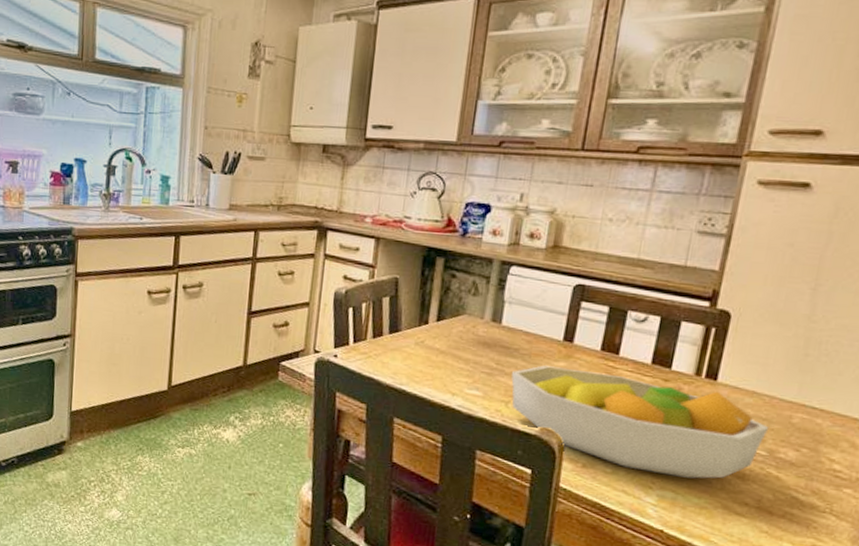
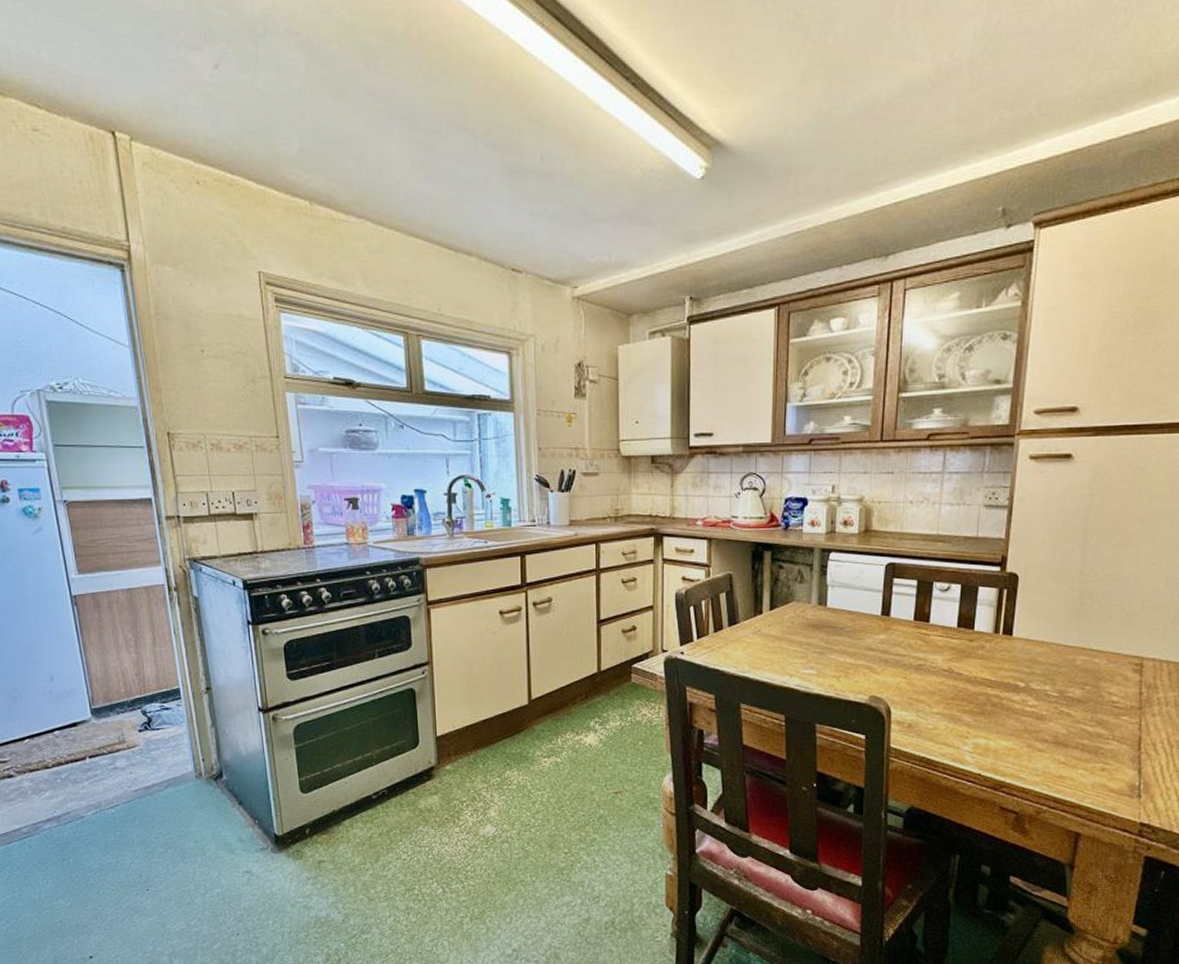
fruit bowl: present [511,365,769,479] -> none [839,640,1058,725]

